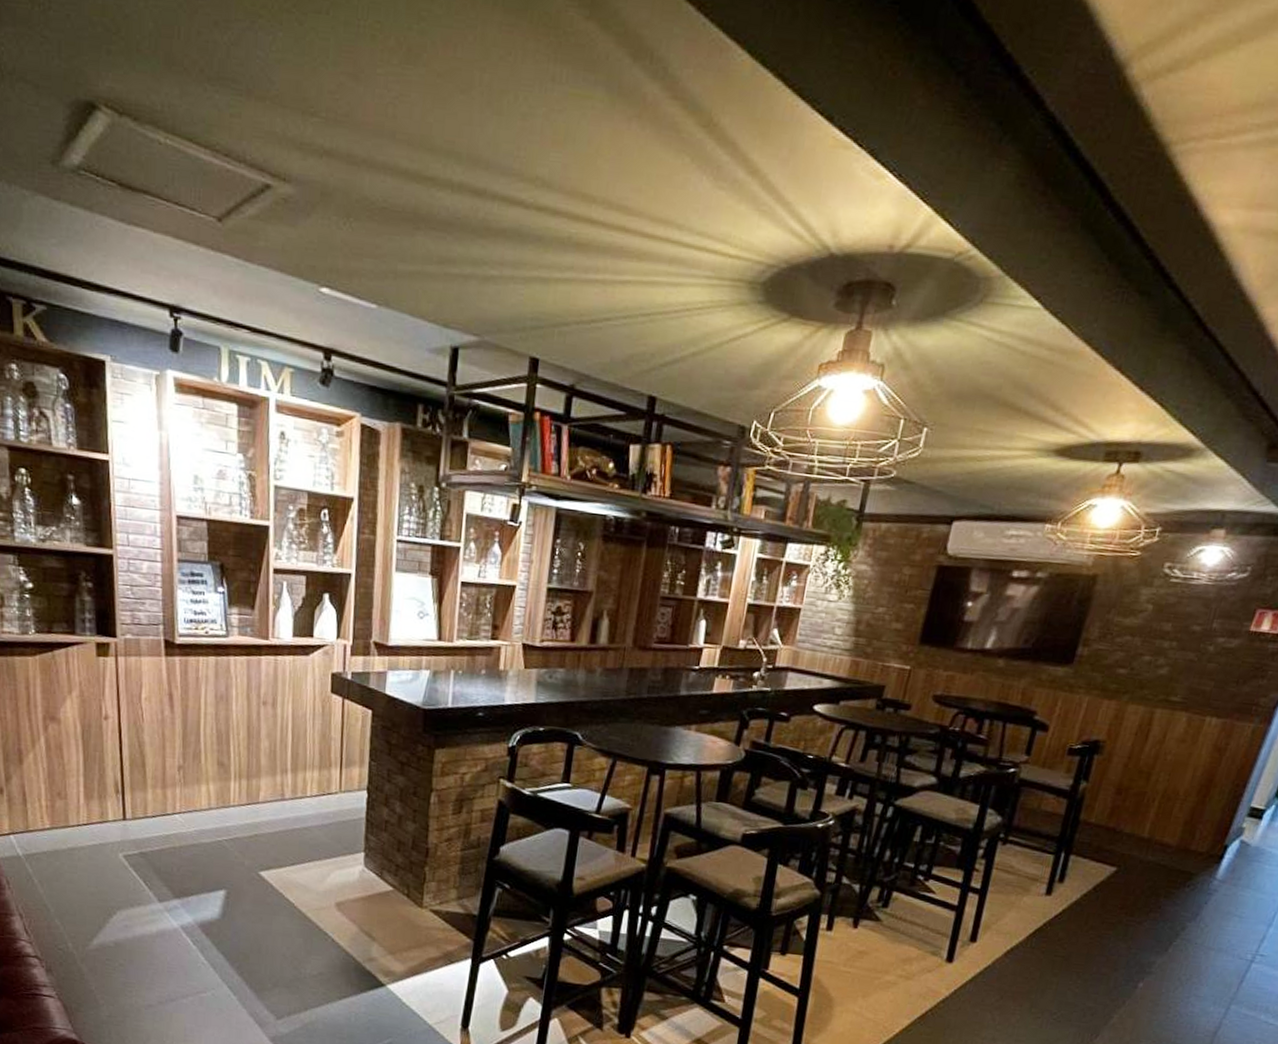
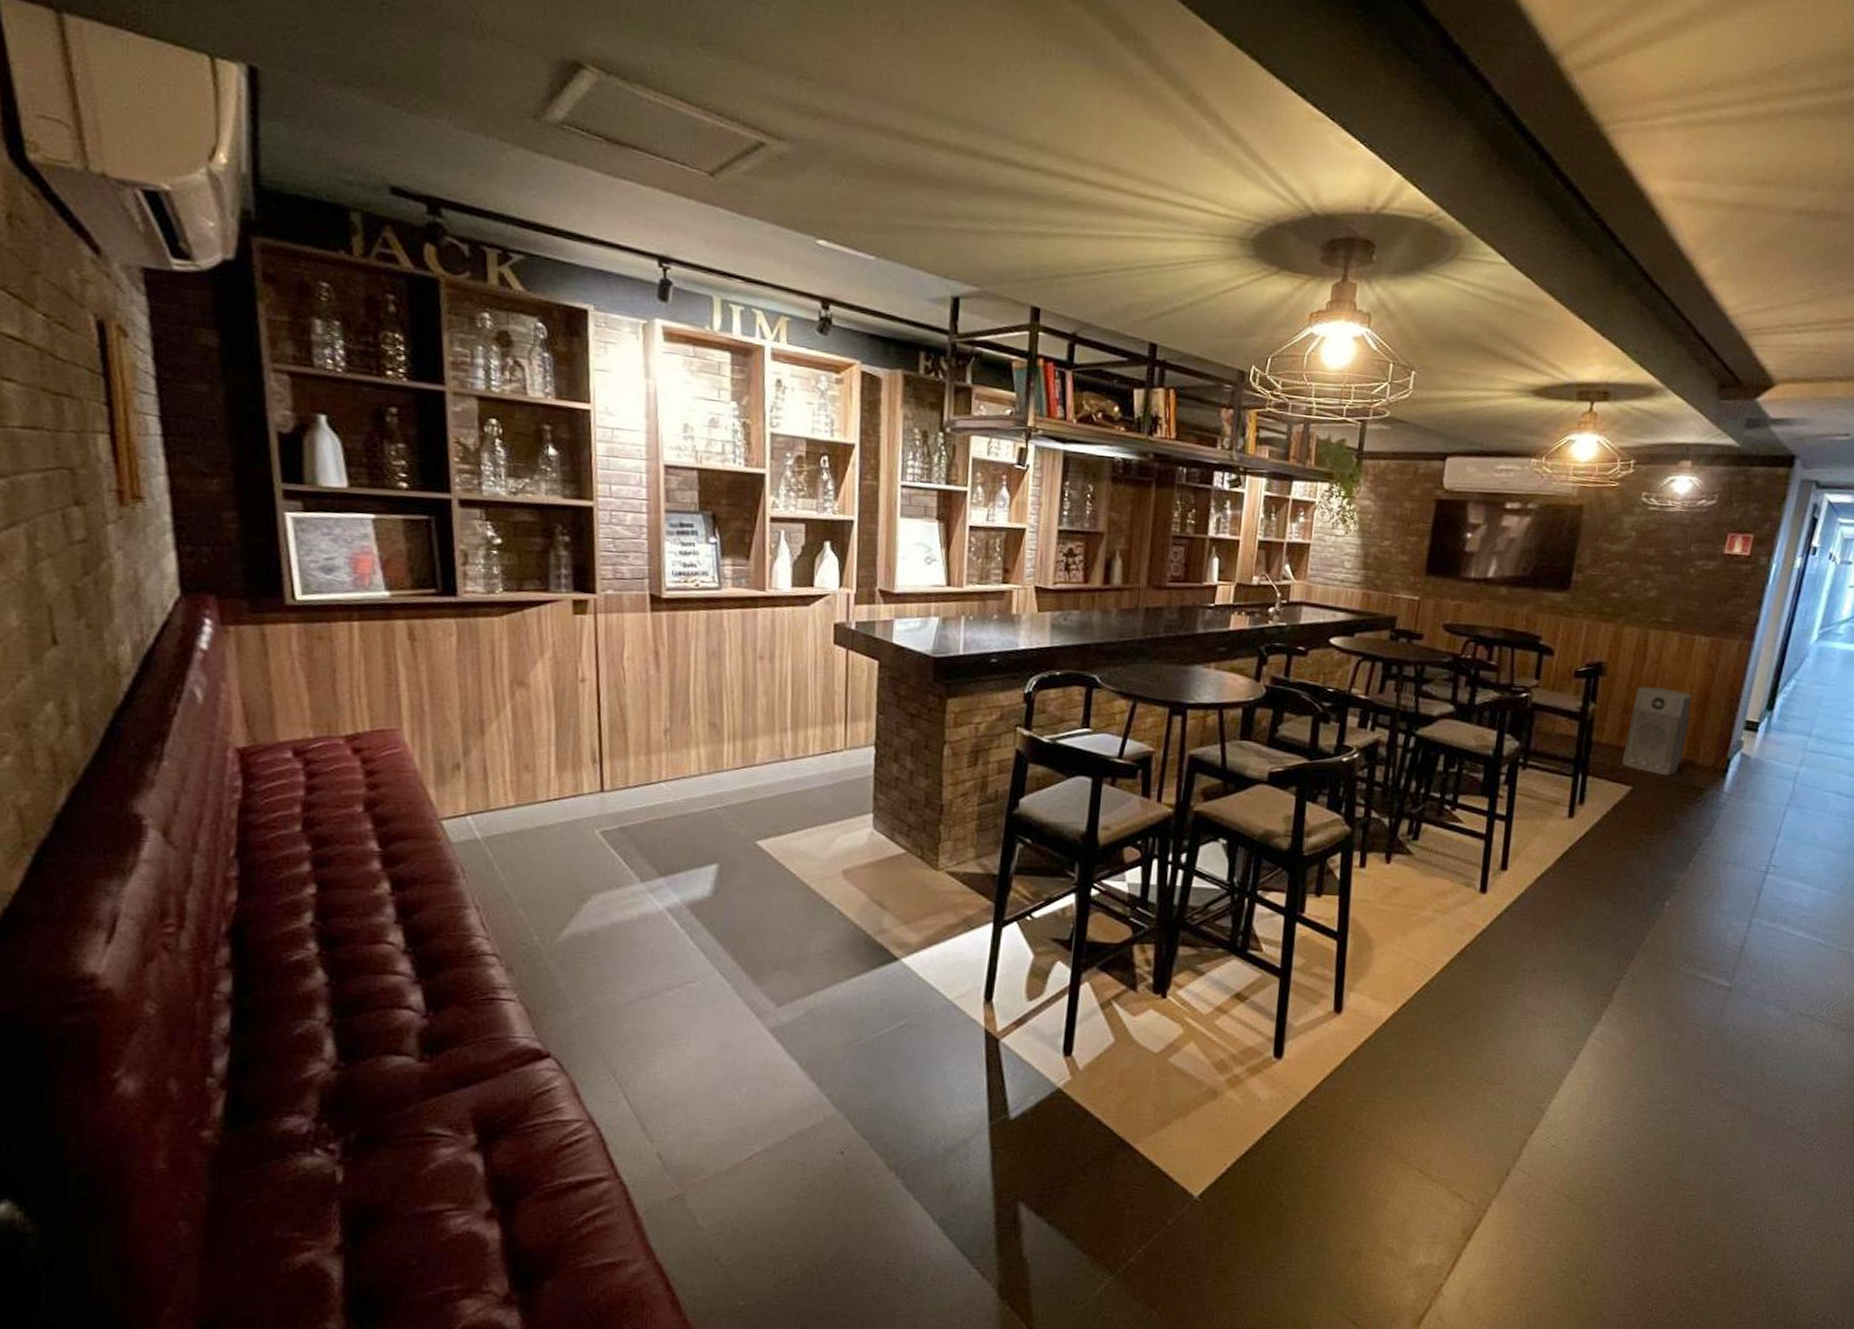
air purifier: none [1108,767,1194,859] -> present [1621,687,1692,775]

